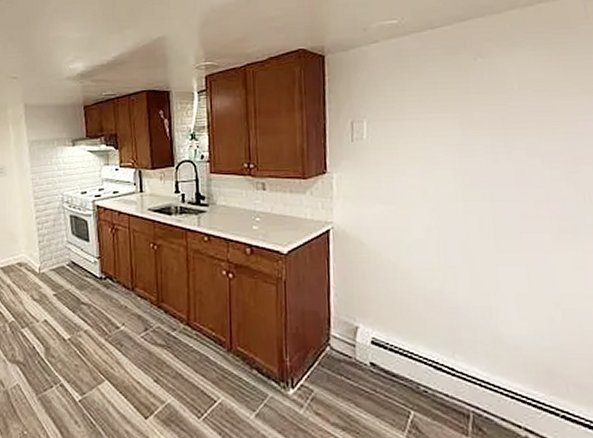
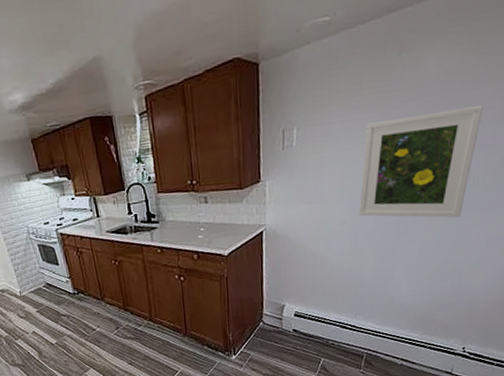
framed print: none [445,117,581,241] -> present [359,105,483,218]

